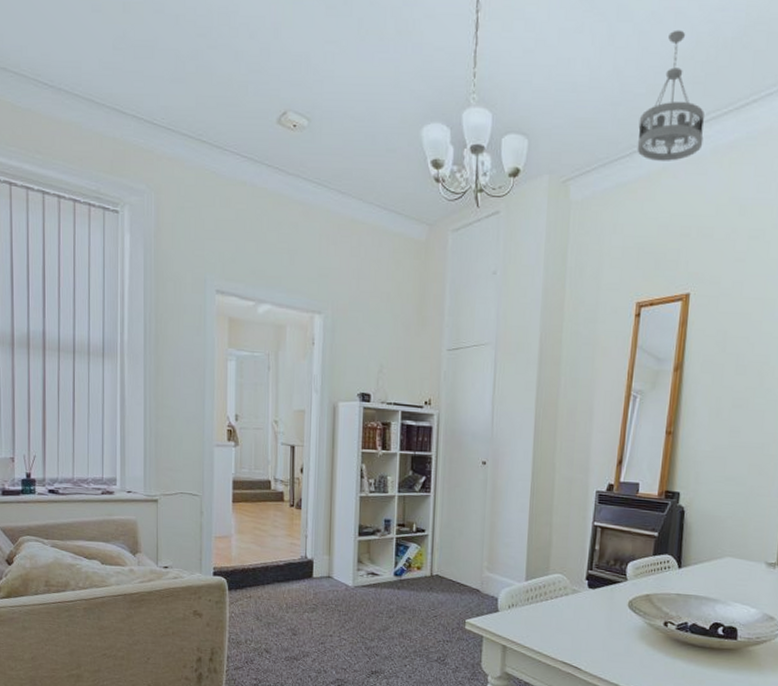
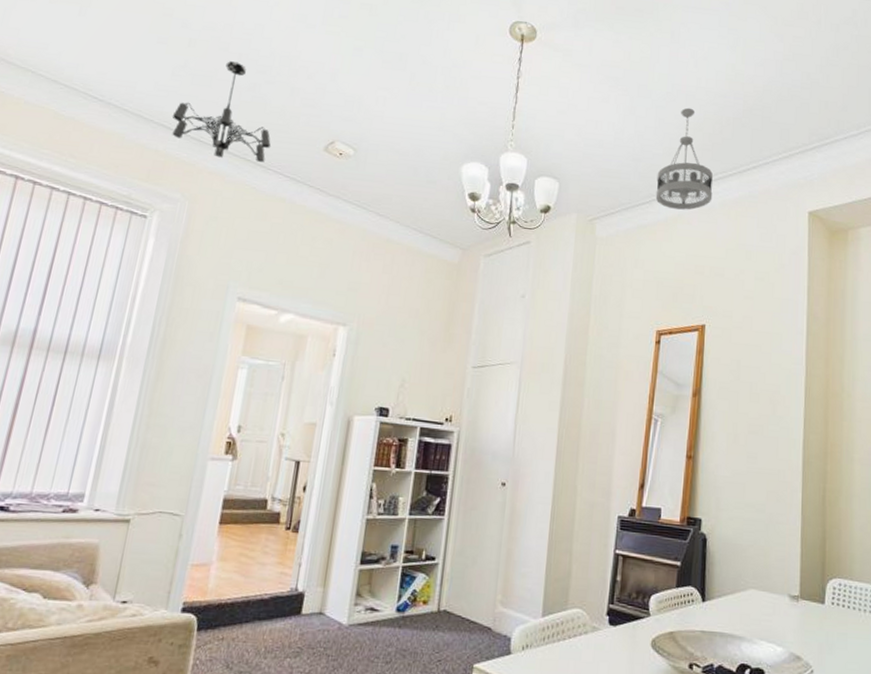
chandelier: none [122,25,224,142] -> present [172,61,272,162]

